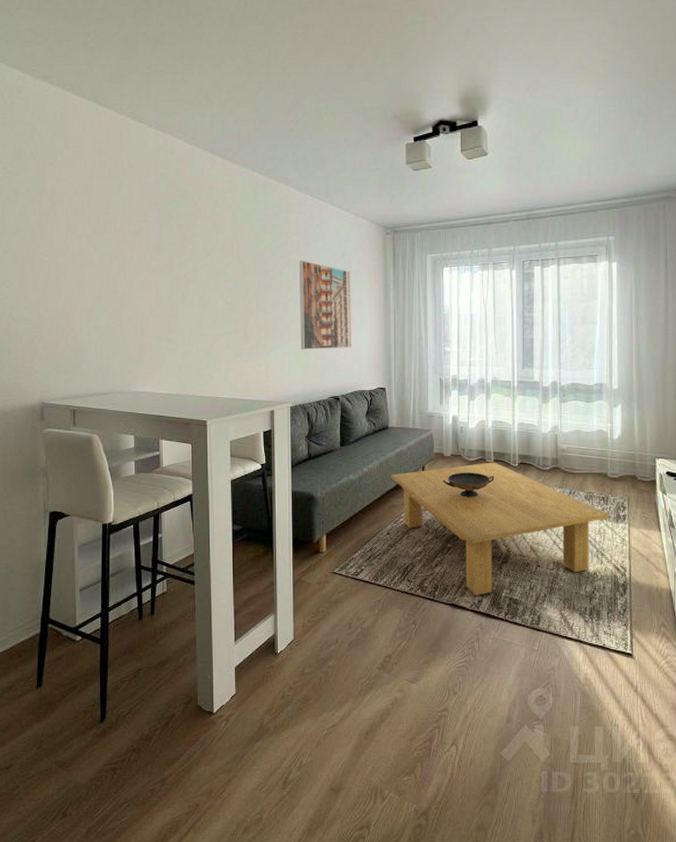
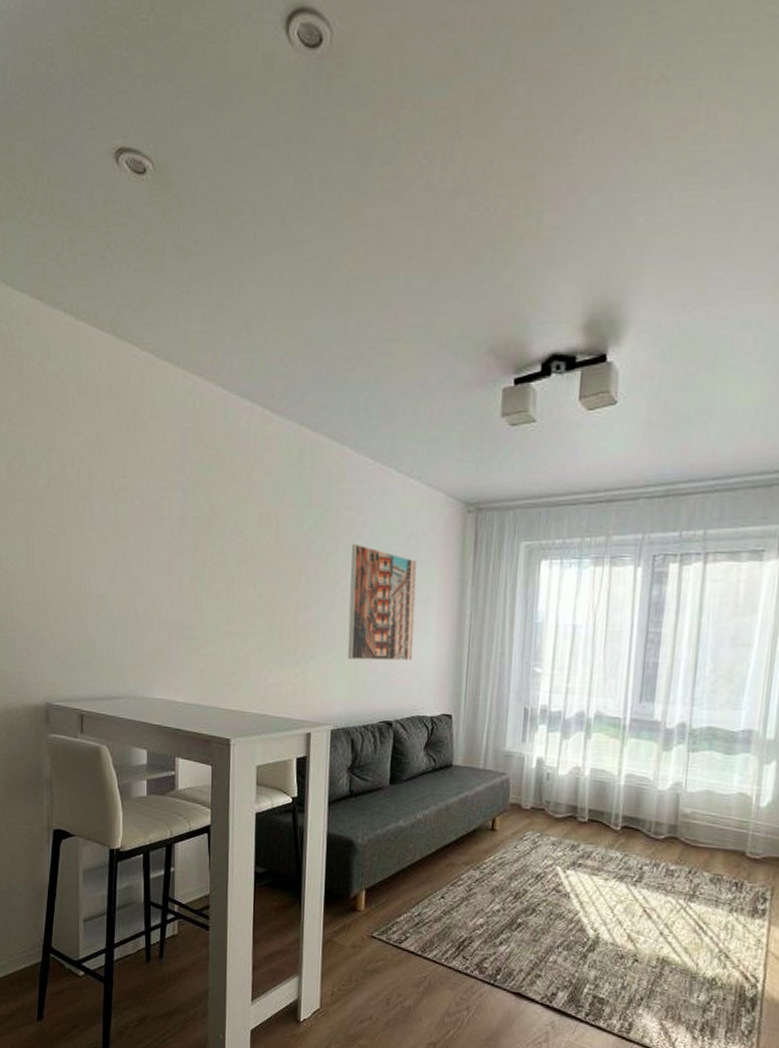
coffee table: present [391,462,609,596] -> none [451,821,742,987]
decorative bowl: present [442,472,495,498] -> none [517,830,587,865]

